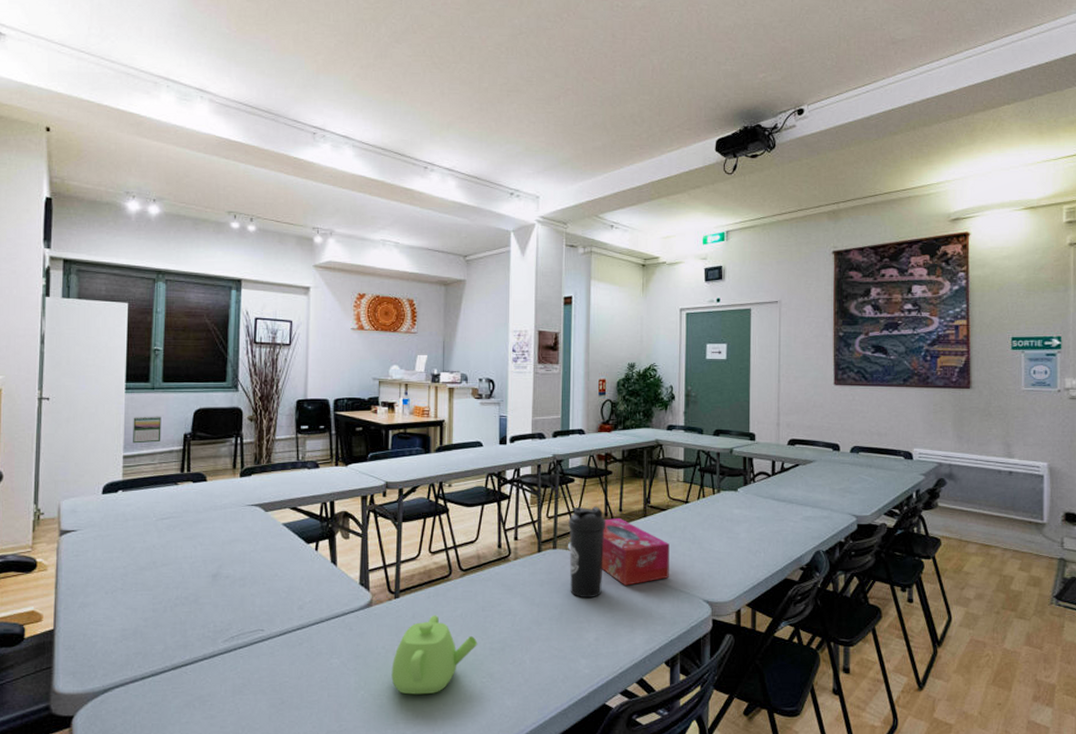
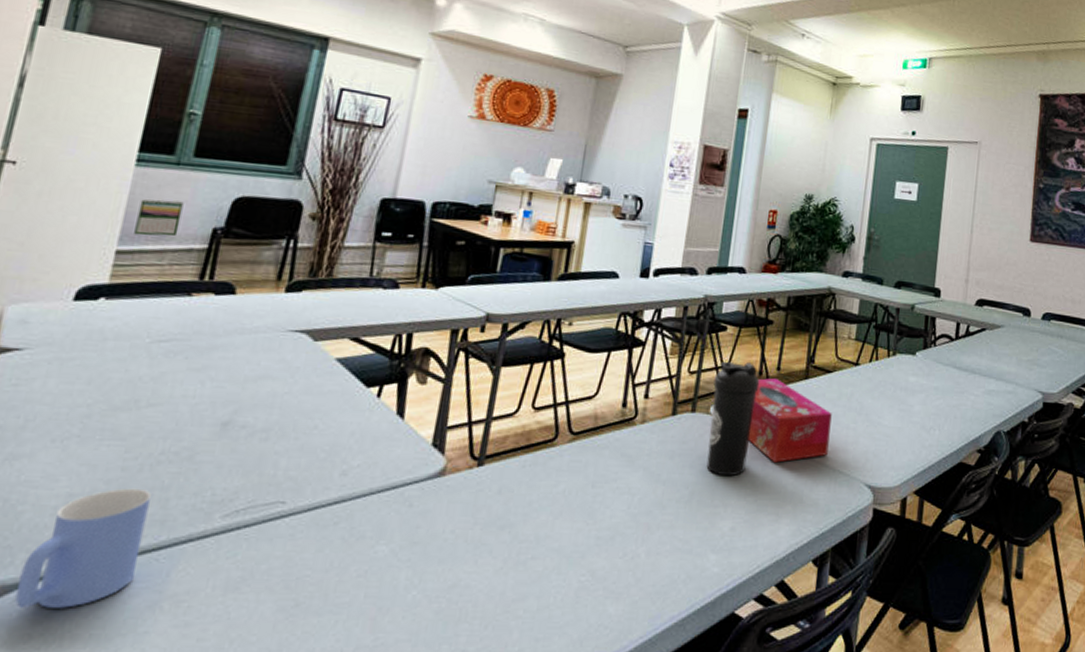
mug: none [102,623,174,707] -> present [15,488,151,608]
teapot: present [391,615,478,695] -> none [457,490,581,597]

